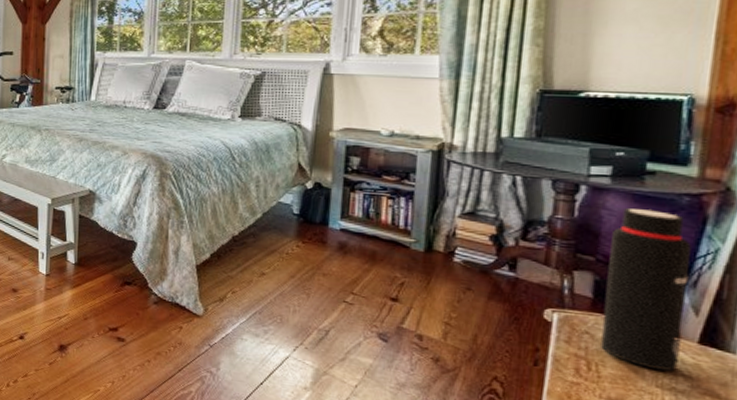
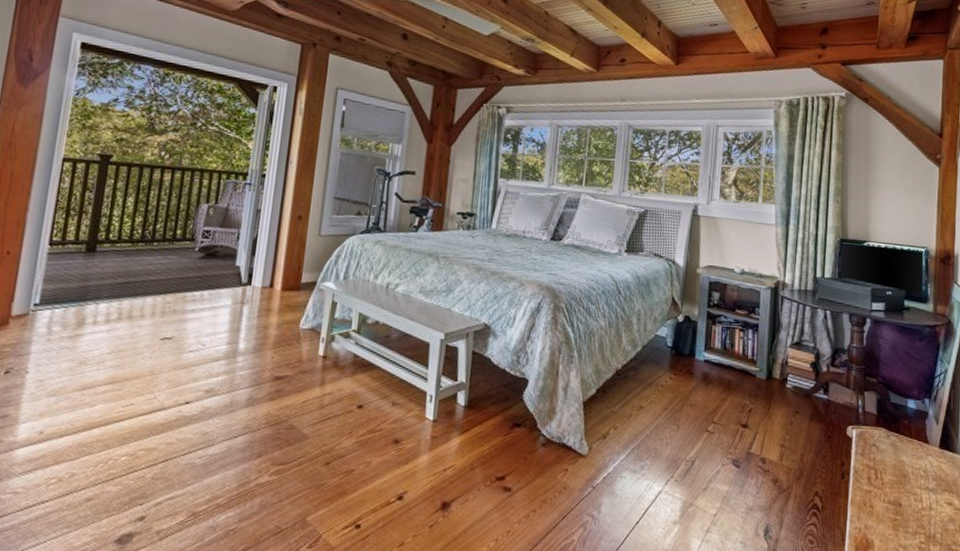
water bottle: present [601,208,691,372] -> none [883,338,932,474]

